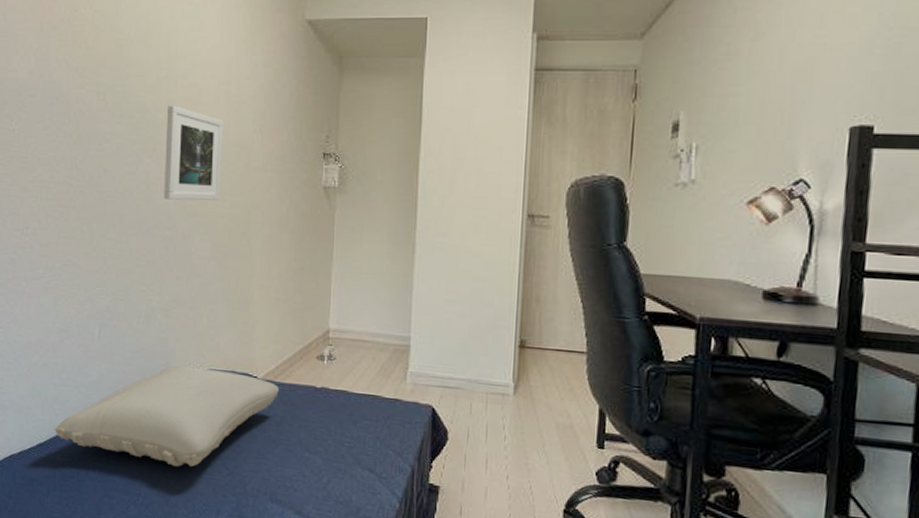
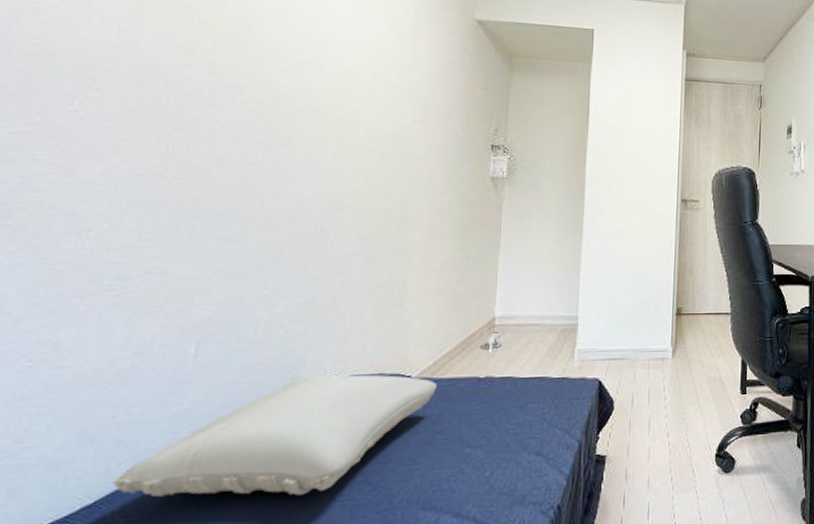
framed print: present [164,105,224,201] -> none [299,92,379,193]

